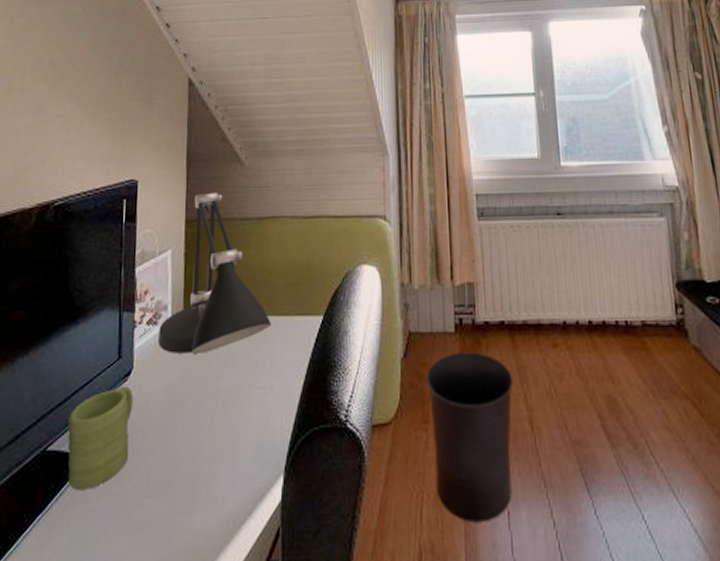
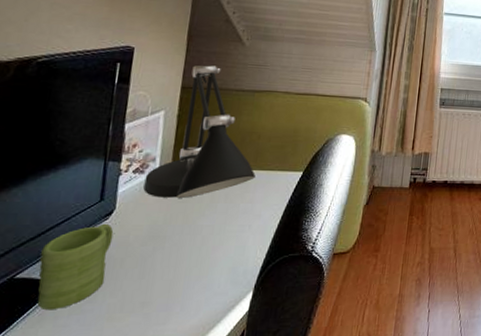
waste bin: present [427,352,513,522] -> none [378,202,447,318]

